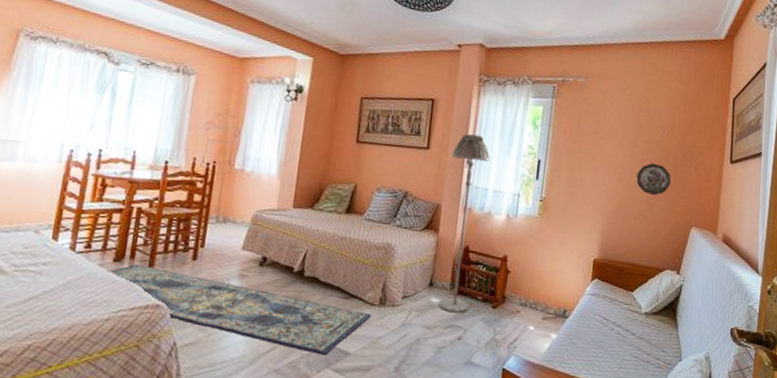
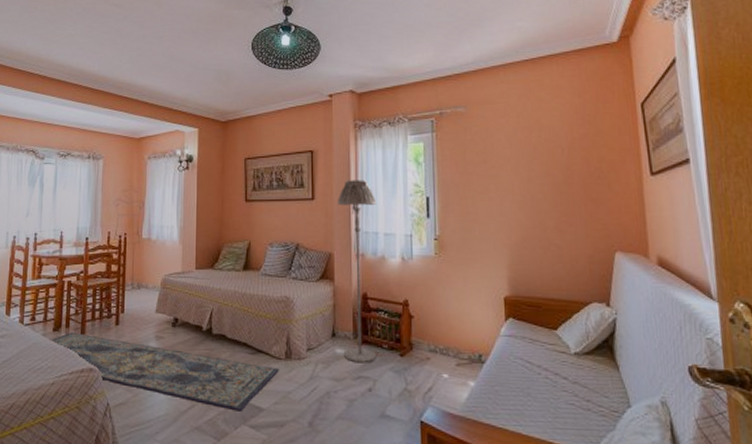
decorative plate: present [636,163,671,195] -> none [539,186,582,220]

